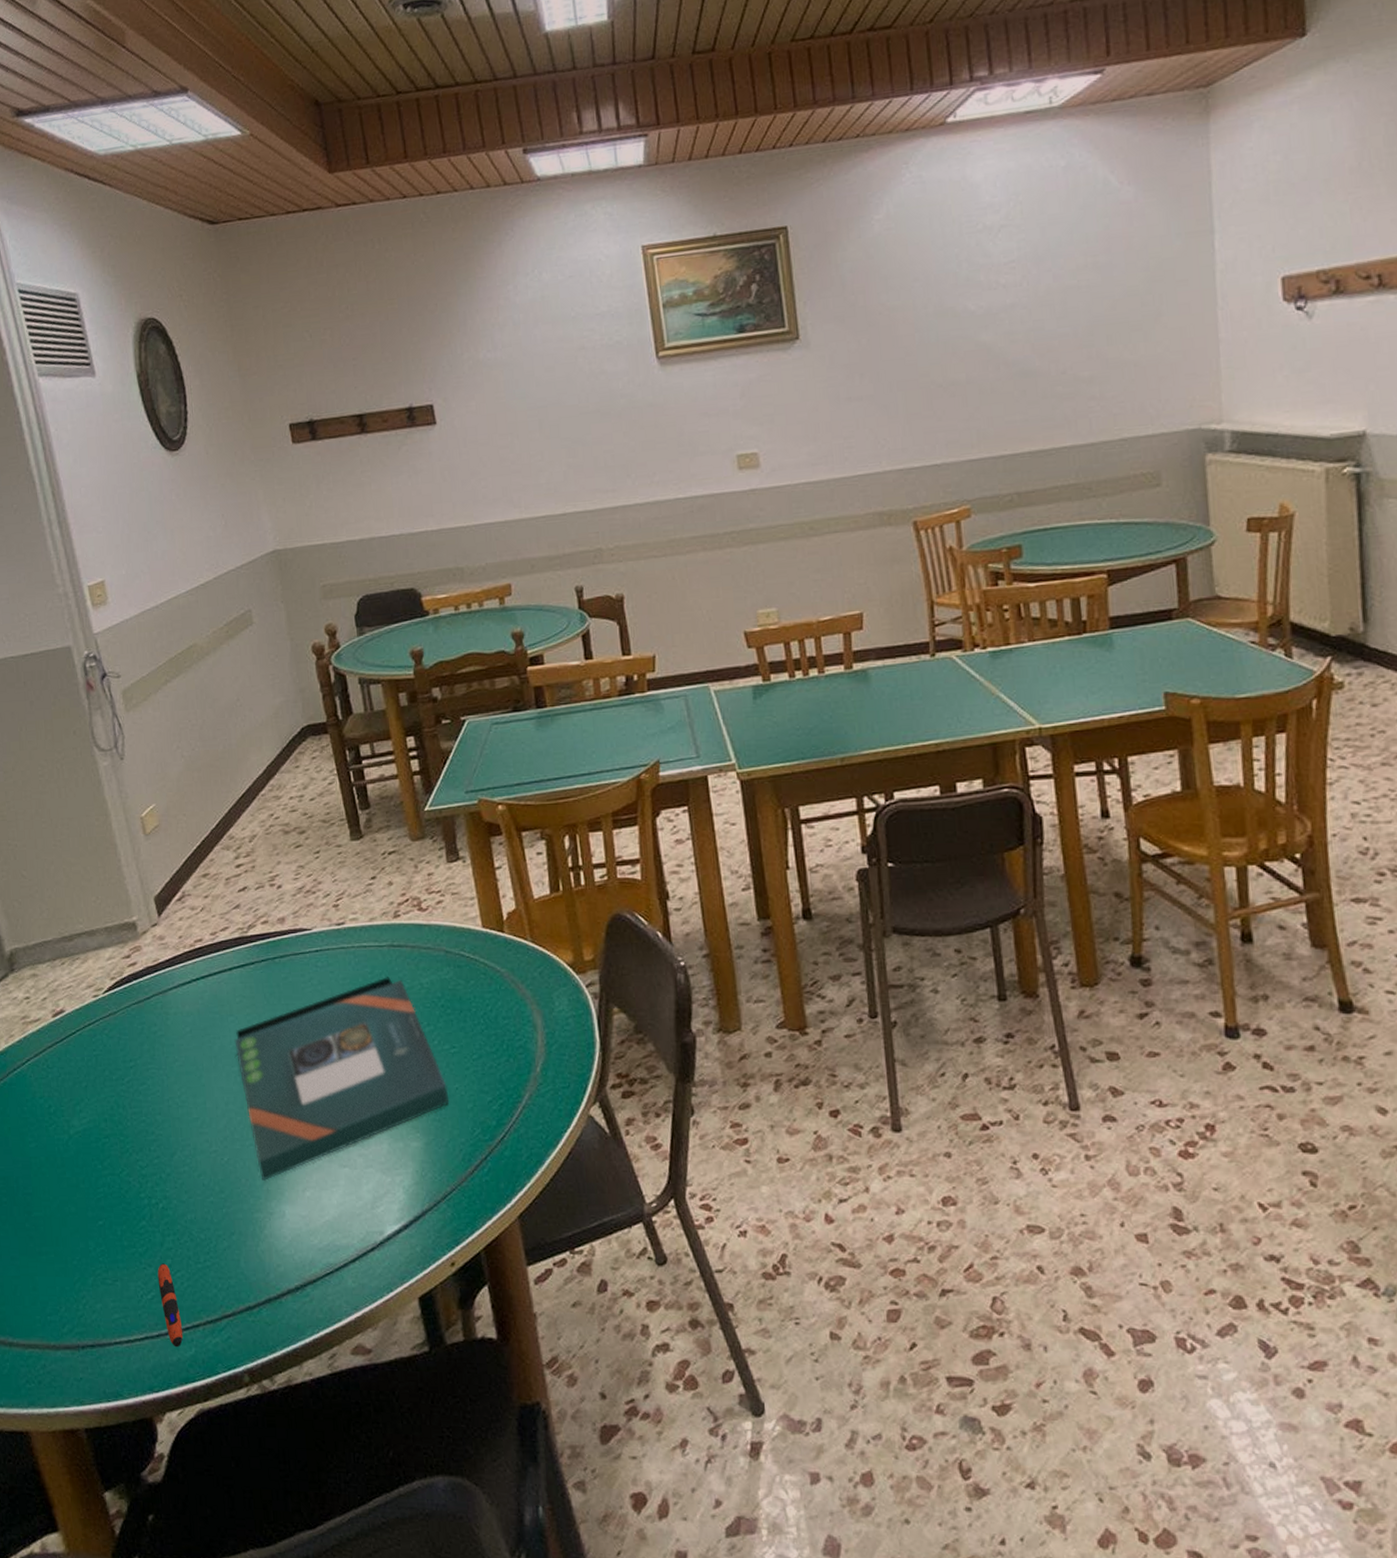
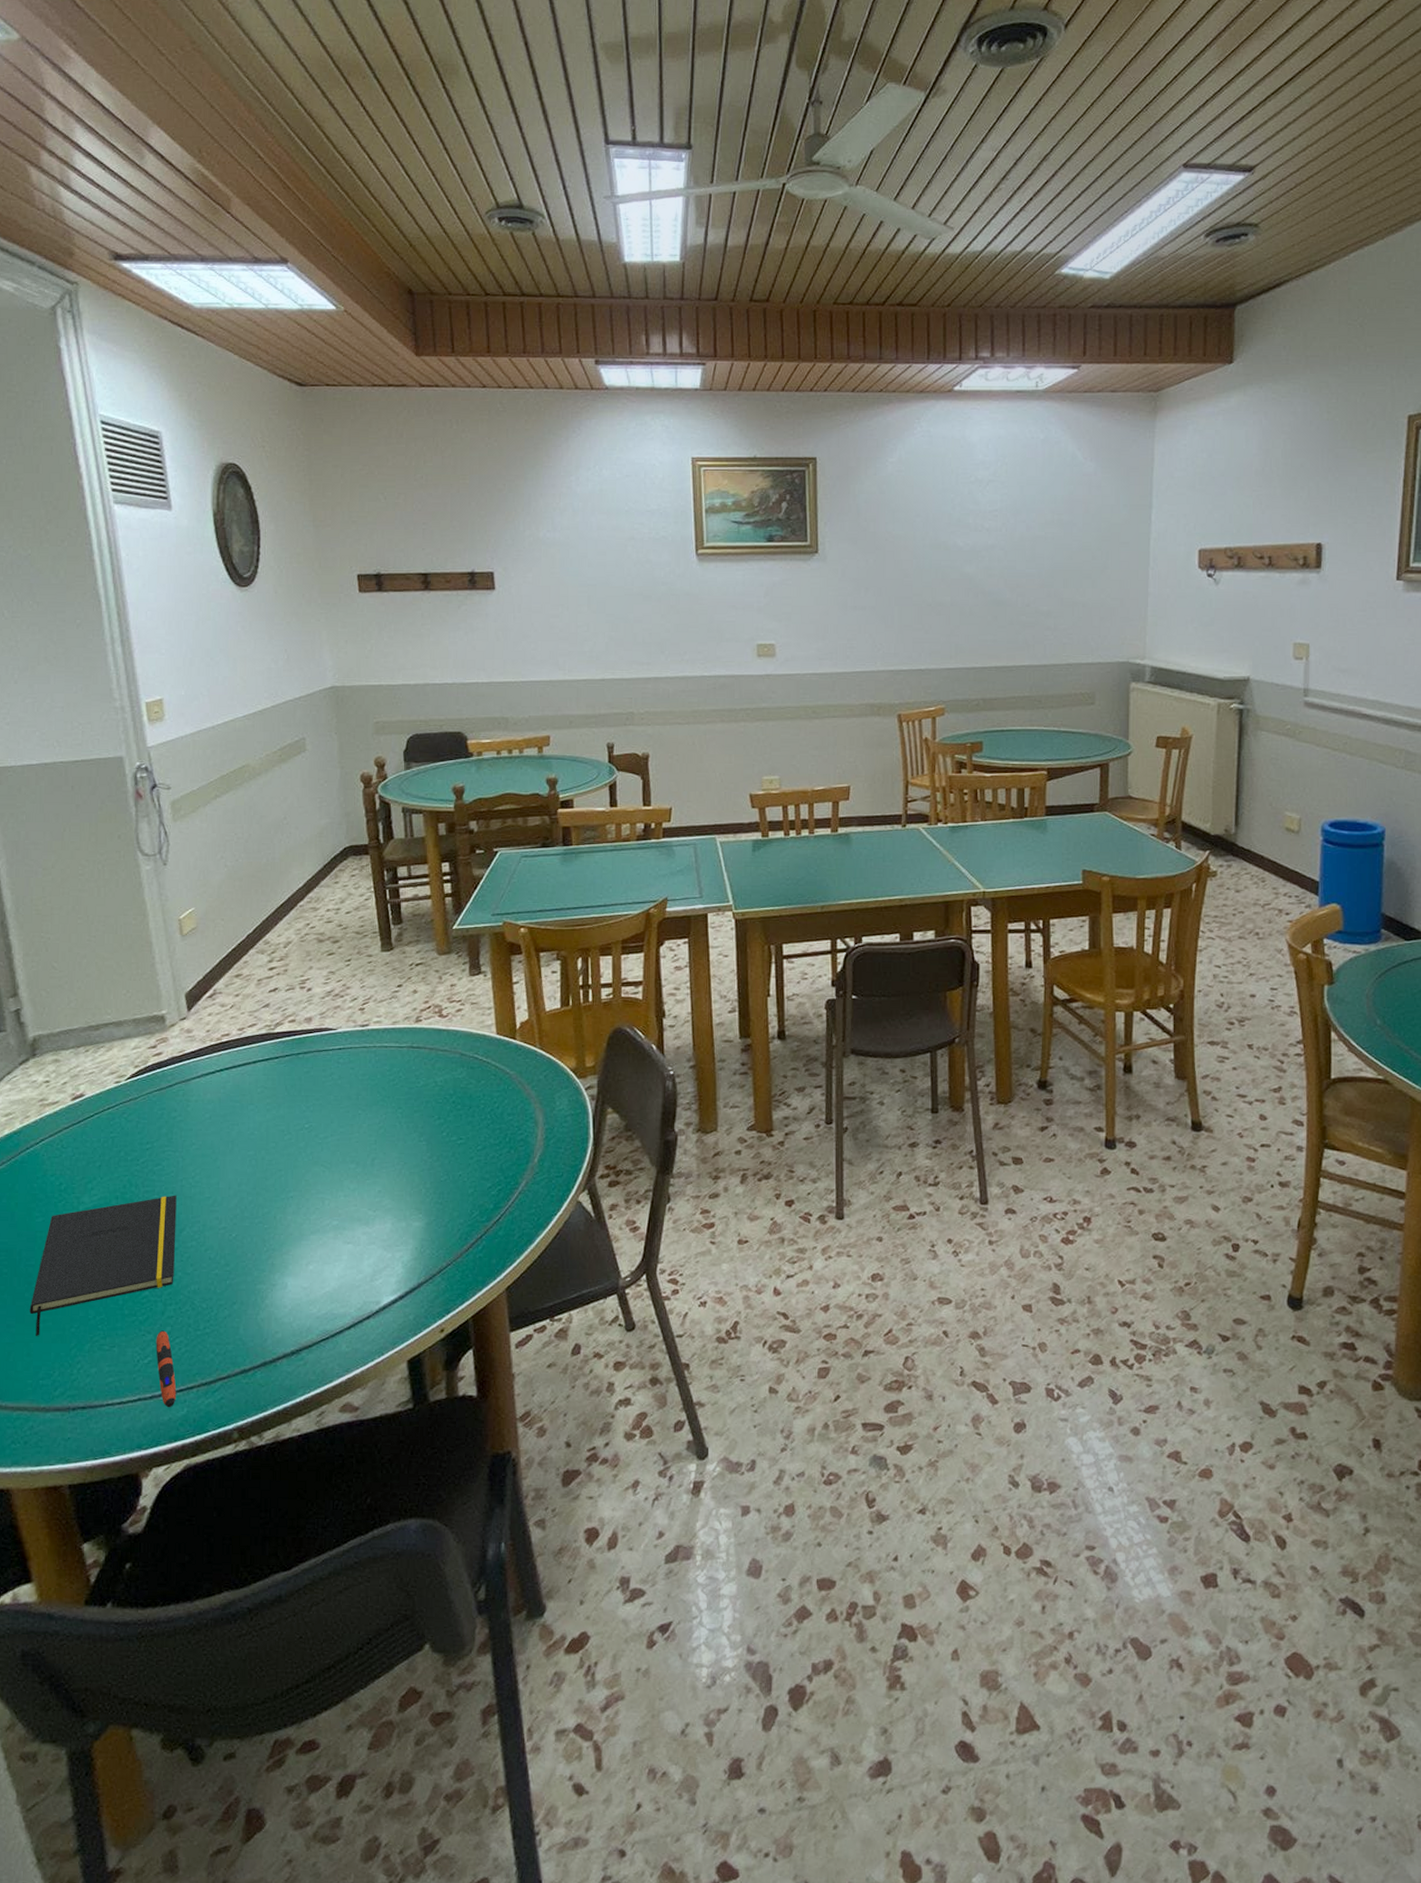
notepad: none [31,1116,170,1269] -> present [29,1195,177,1336]
board game: present [234,977,450,1181] -> none [252,1074,452,1255]

